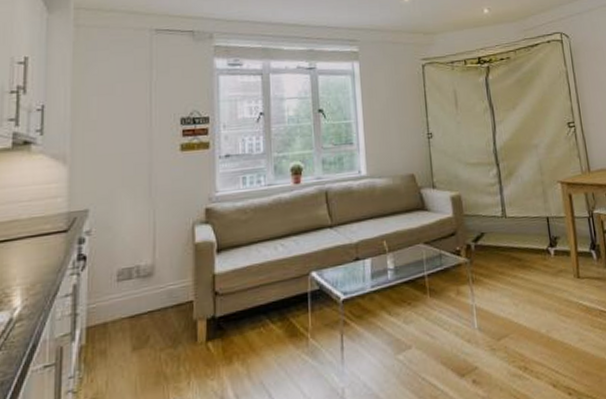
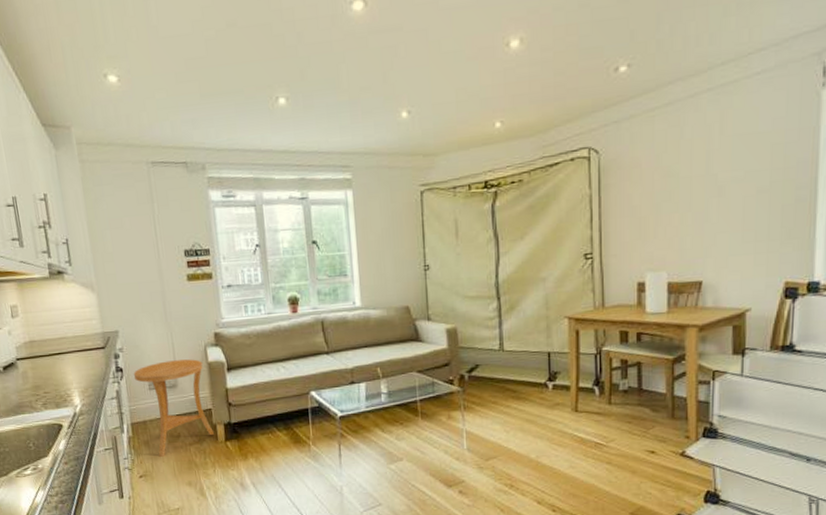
side table: none [99,240,194,371] -> present [133,359,215,457]

